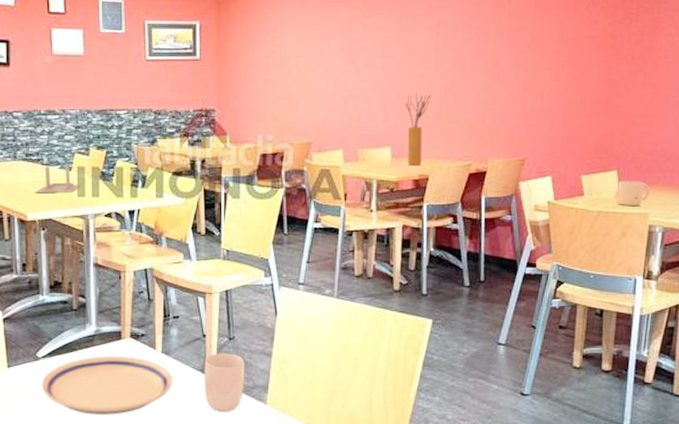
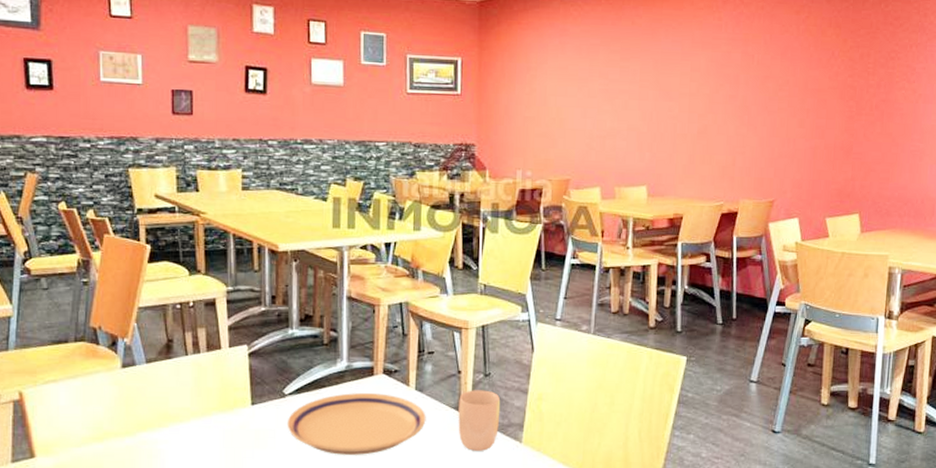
napkin holder: present [34,165,82,194] -> none [287,195,337,224]
vase: present [405,93,432,165] -> none [660,134,686,205]
mug: present [616,181,650,207] -> none [859,224,889,249]

